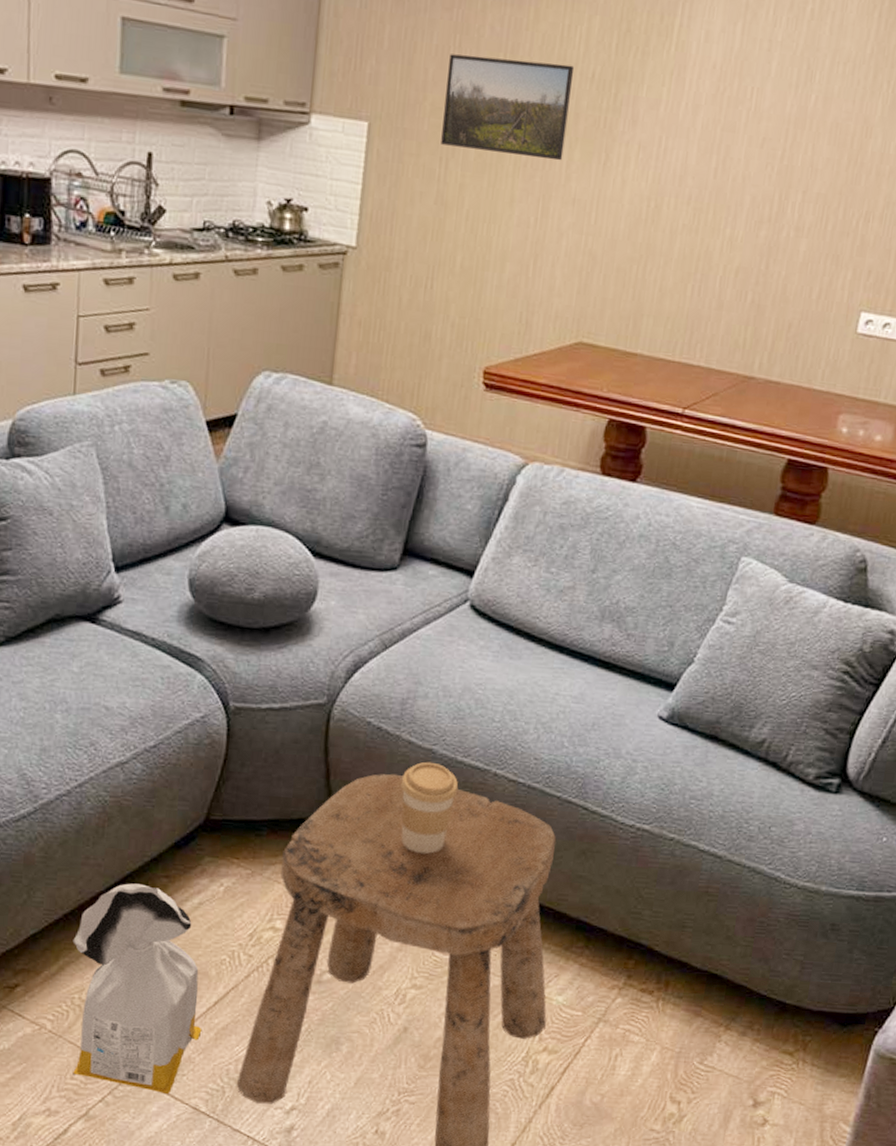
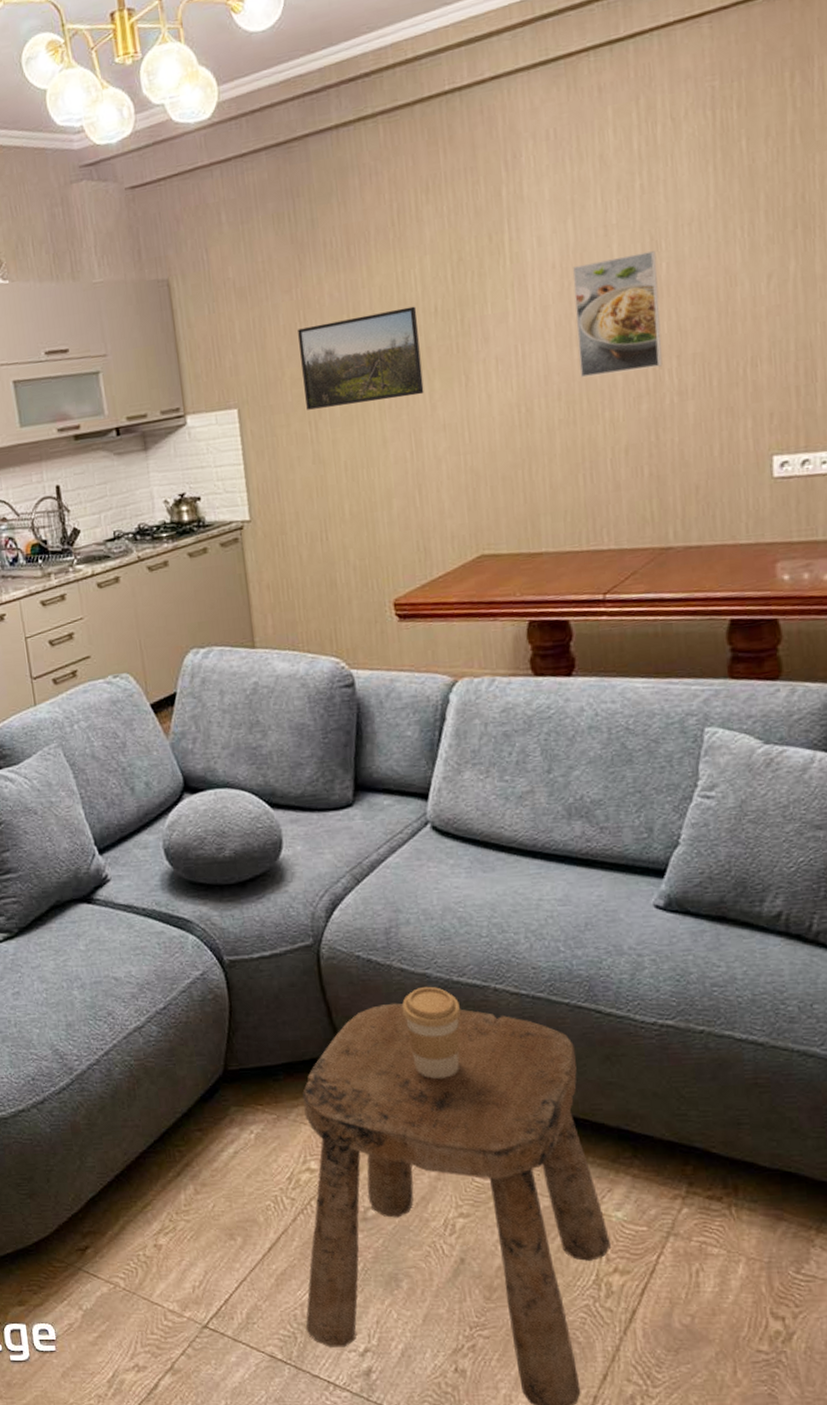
bag: present [72,883,202,1095] -> none [127,1140,263,1344]
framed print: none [712,72,809,198] -> present [573,251,663,378]

